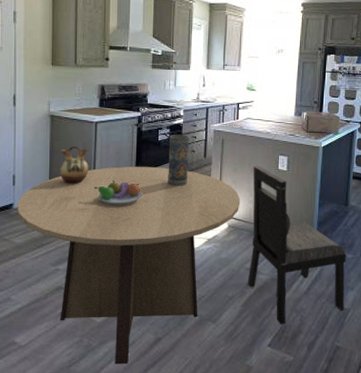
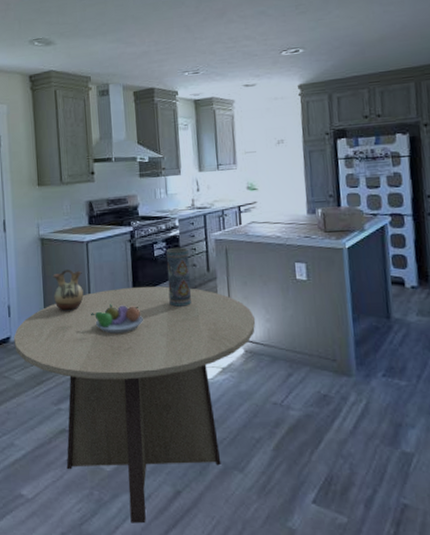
chair: present [247,165,346,325] -> none [265,276,406,475]

